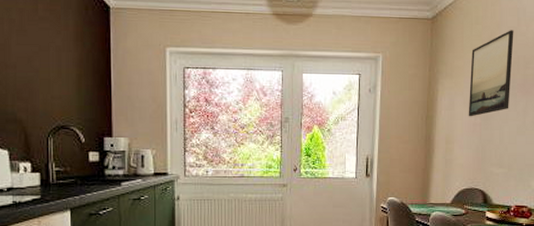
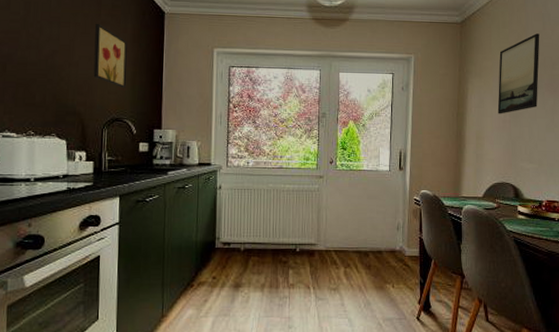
wall art: none [33,20,71,92] -> present [93,24,127,88]

